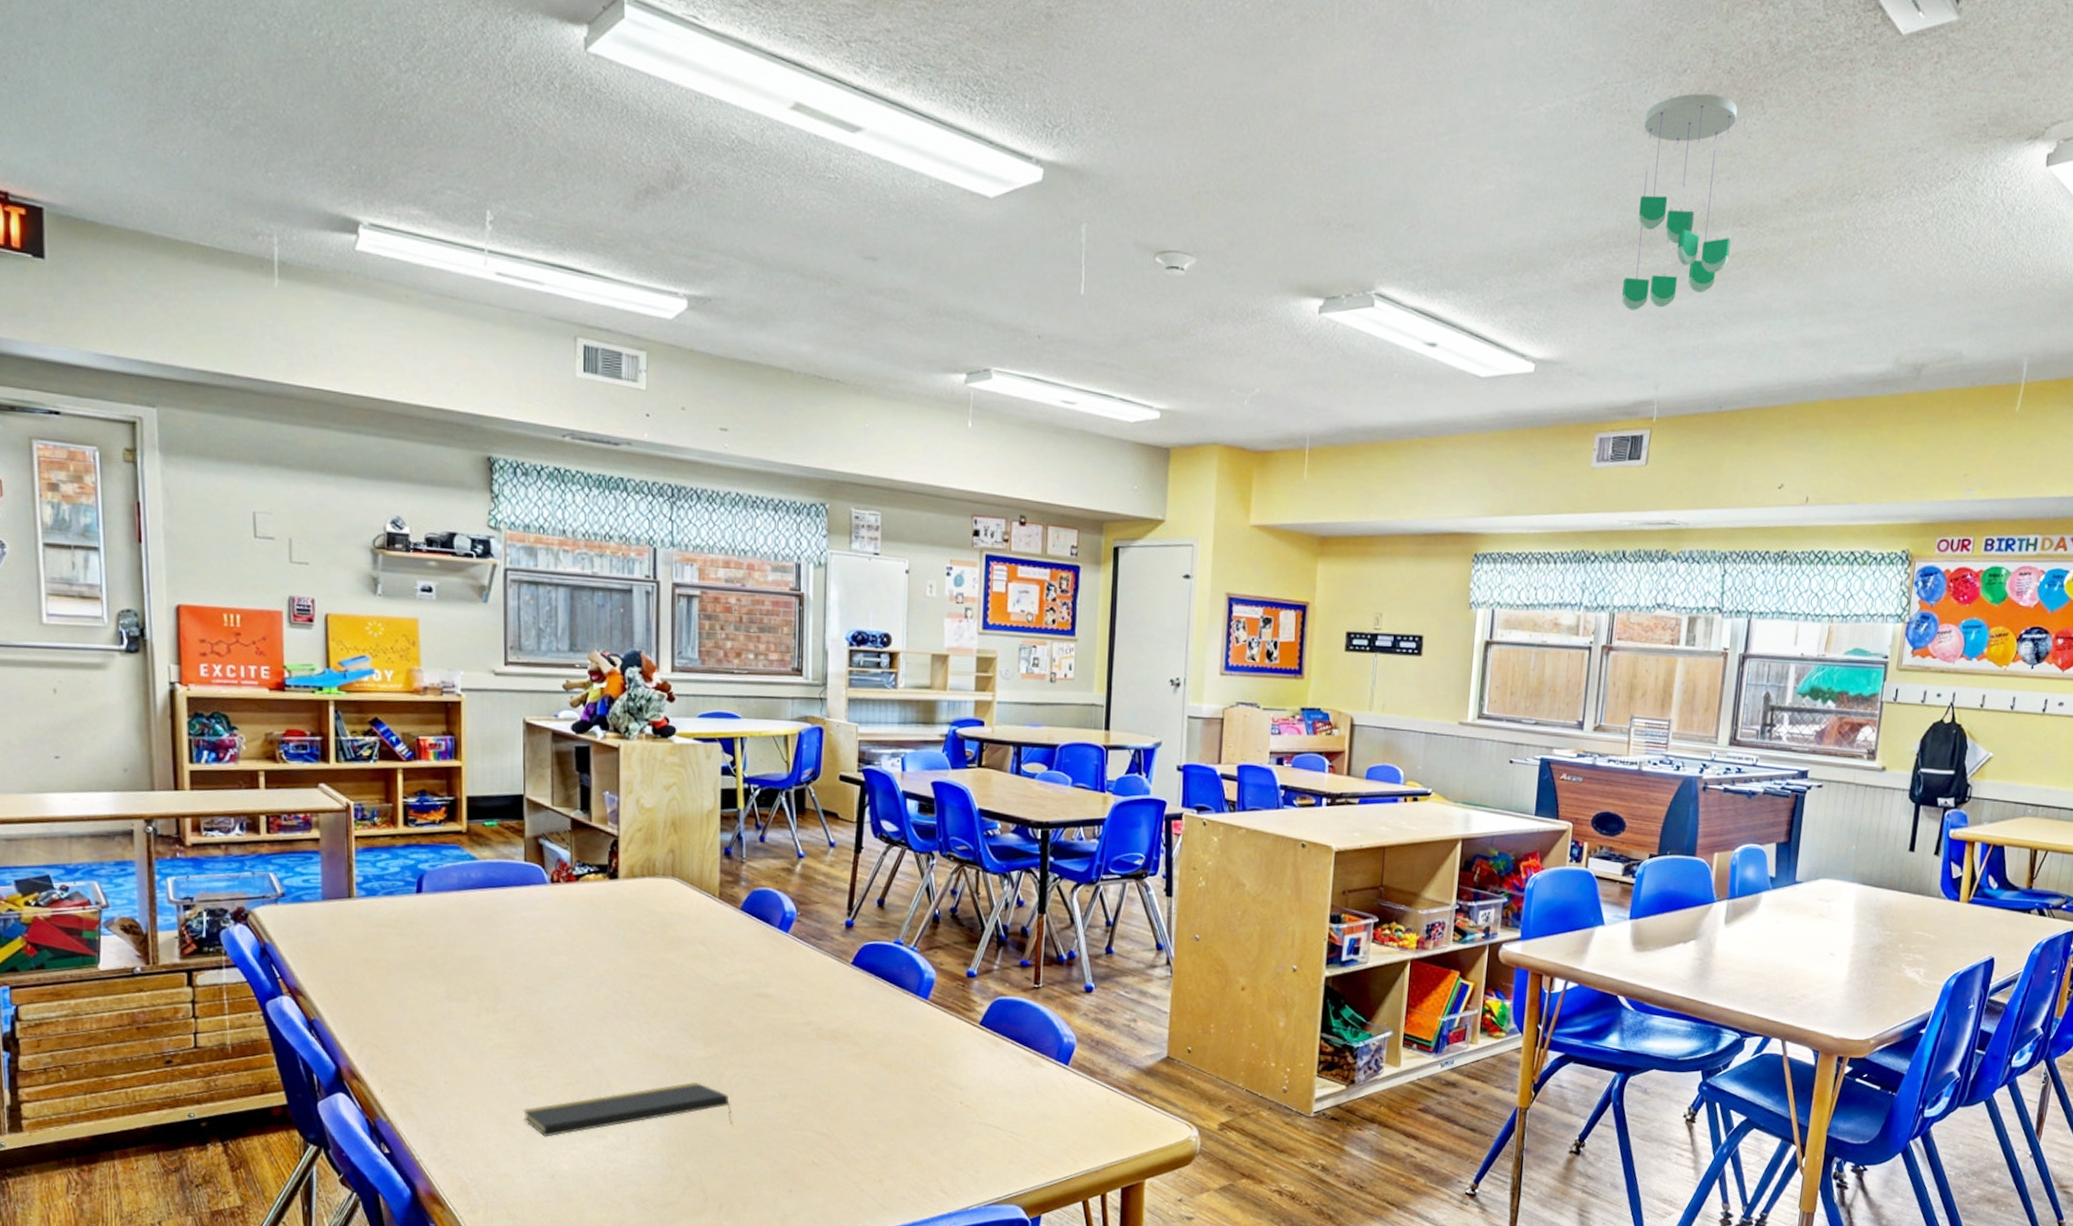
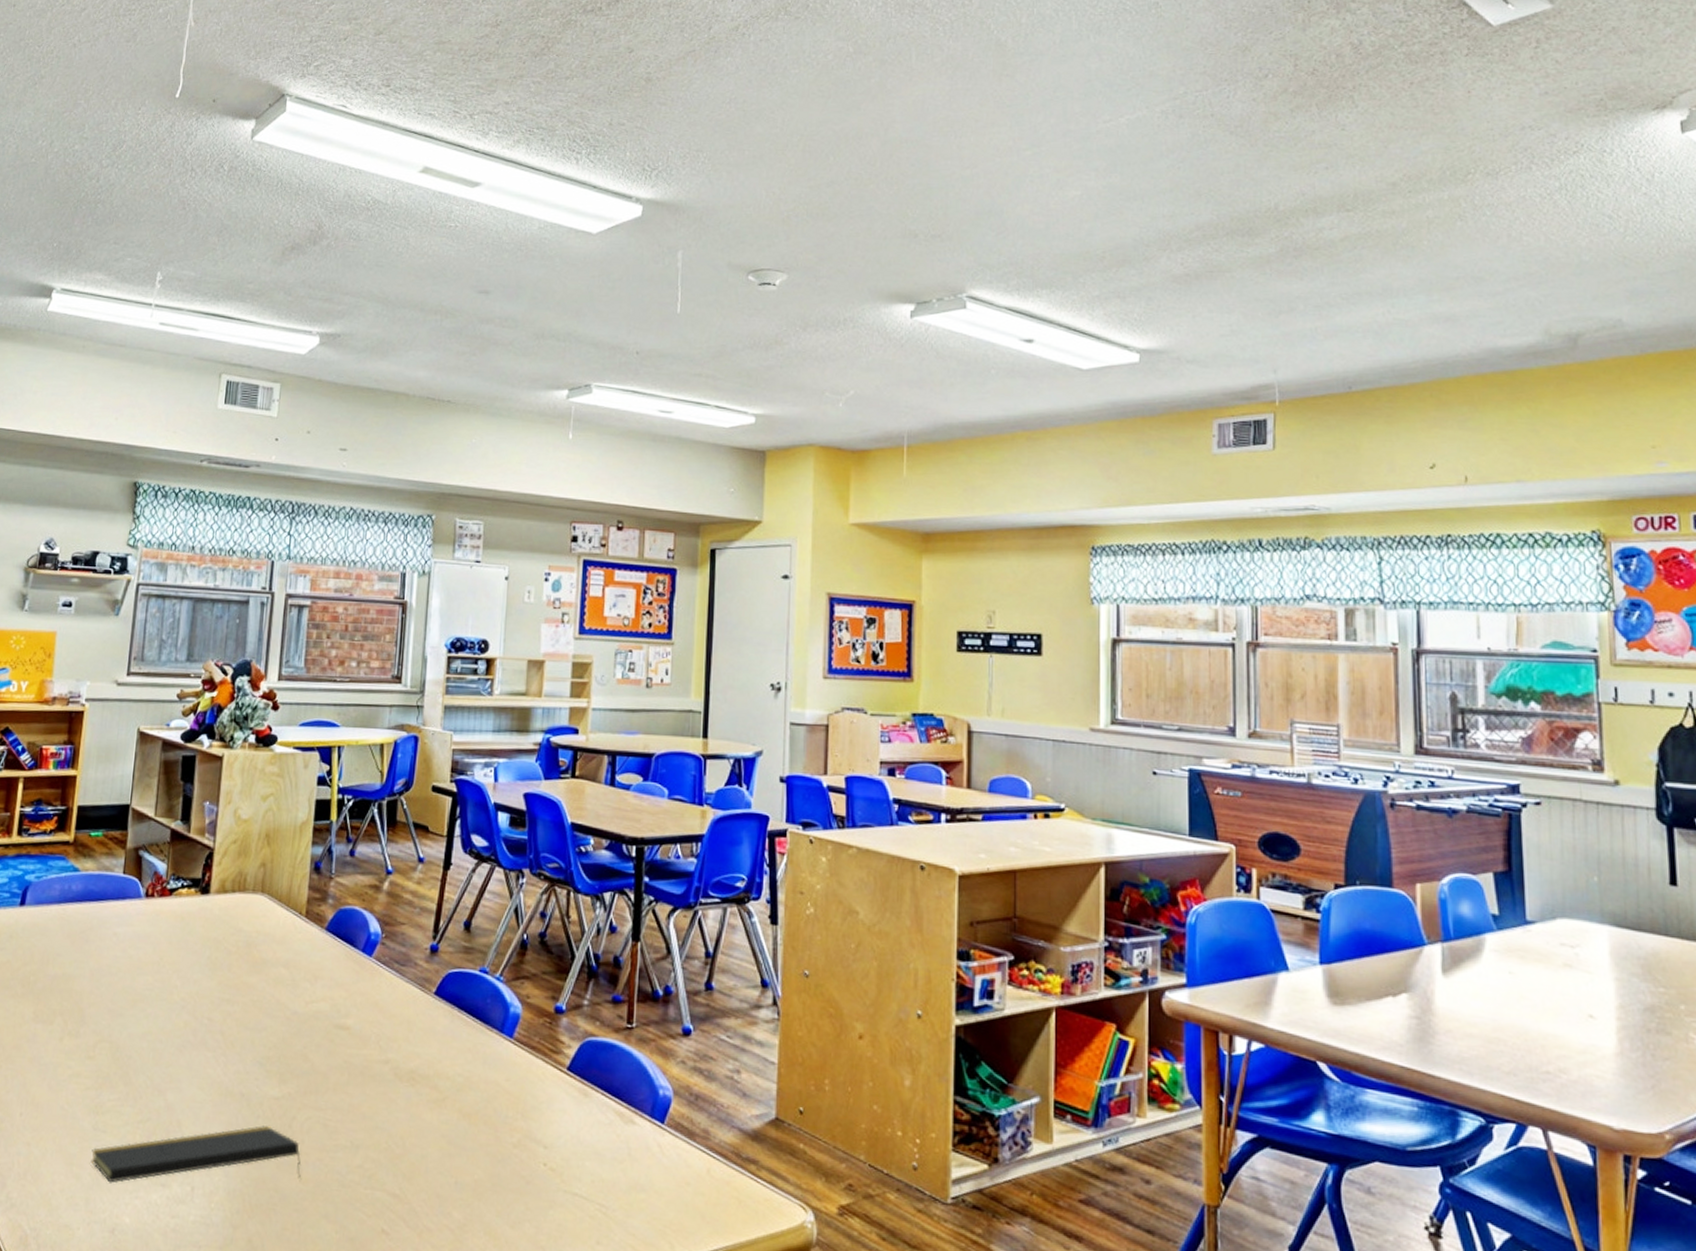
ceiling mobile: present [1622,93,1737,311] -> none [1226,95,1338,298]

